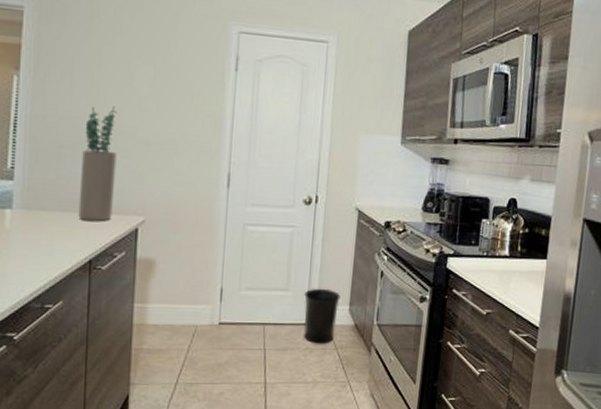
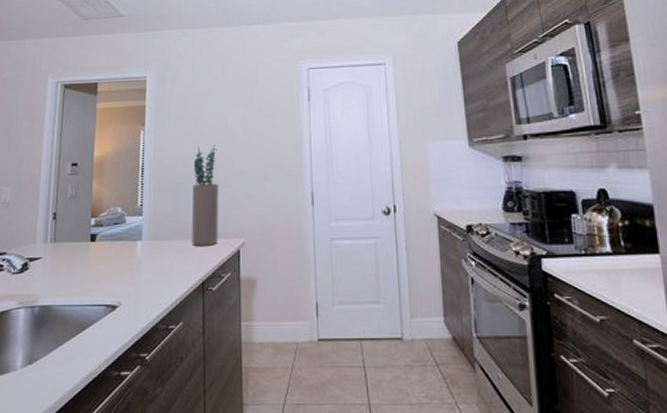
waste bin: present [303,288,341,343] -> none [396,299,433,359]

